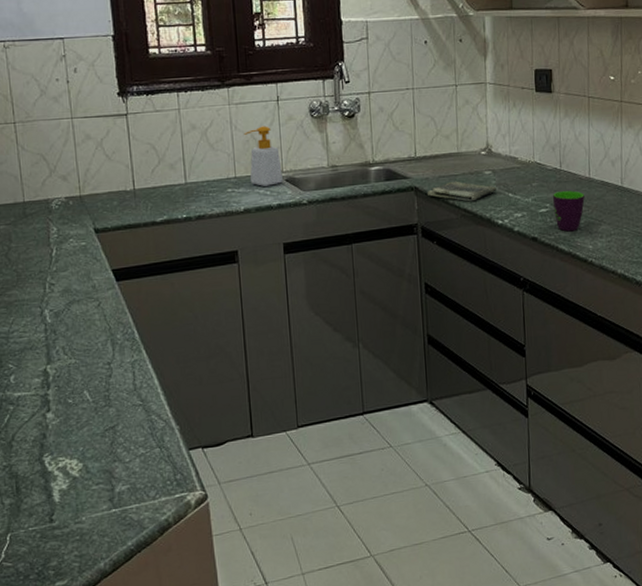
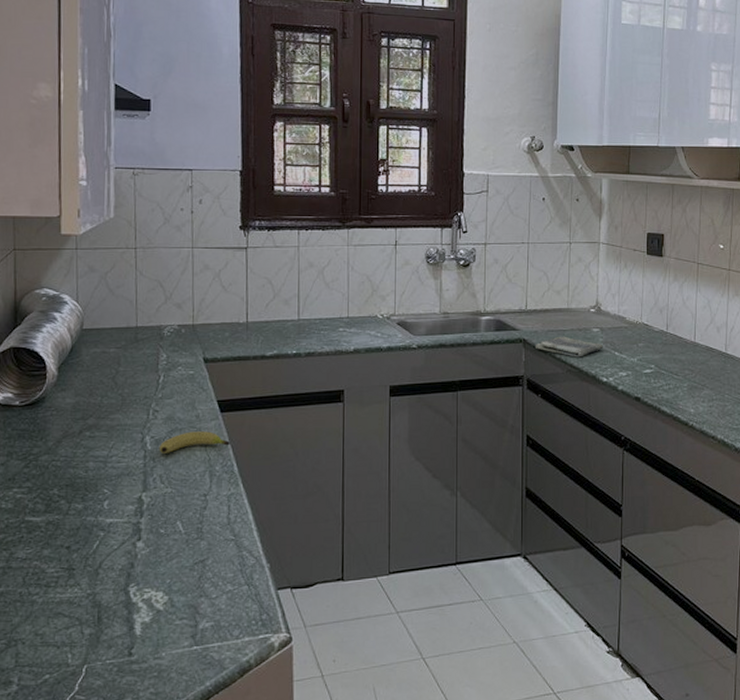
fruit: none [58,301,129,326] -> present [159,431,230,453]
soap bottle: present [244,126,283,186] -> none [360,269,394,328]
mug: present [552,191,585,232] -> none [657,354,689,394]

